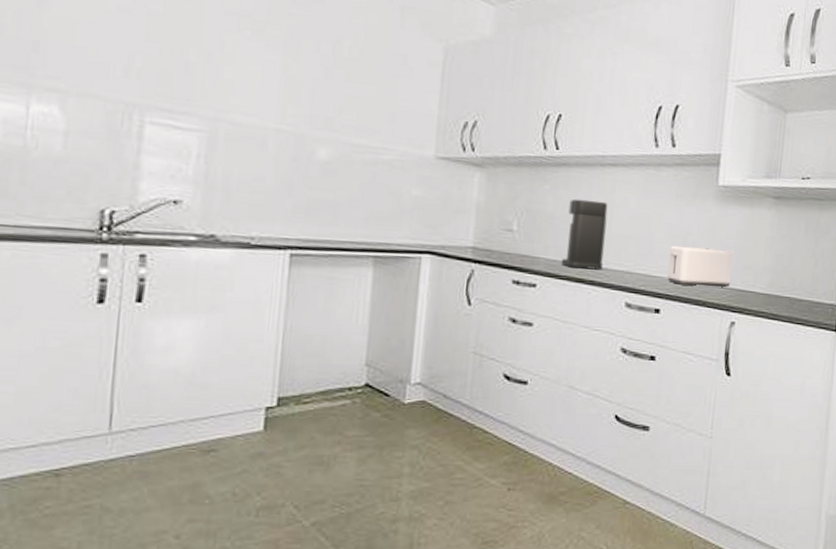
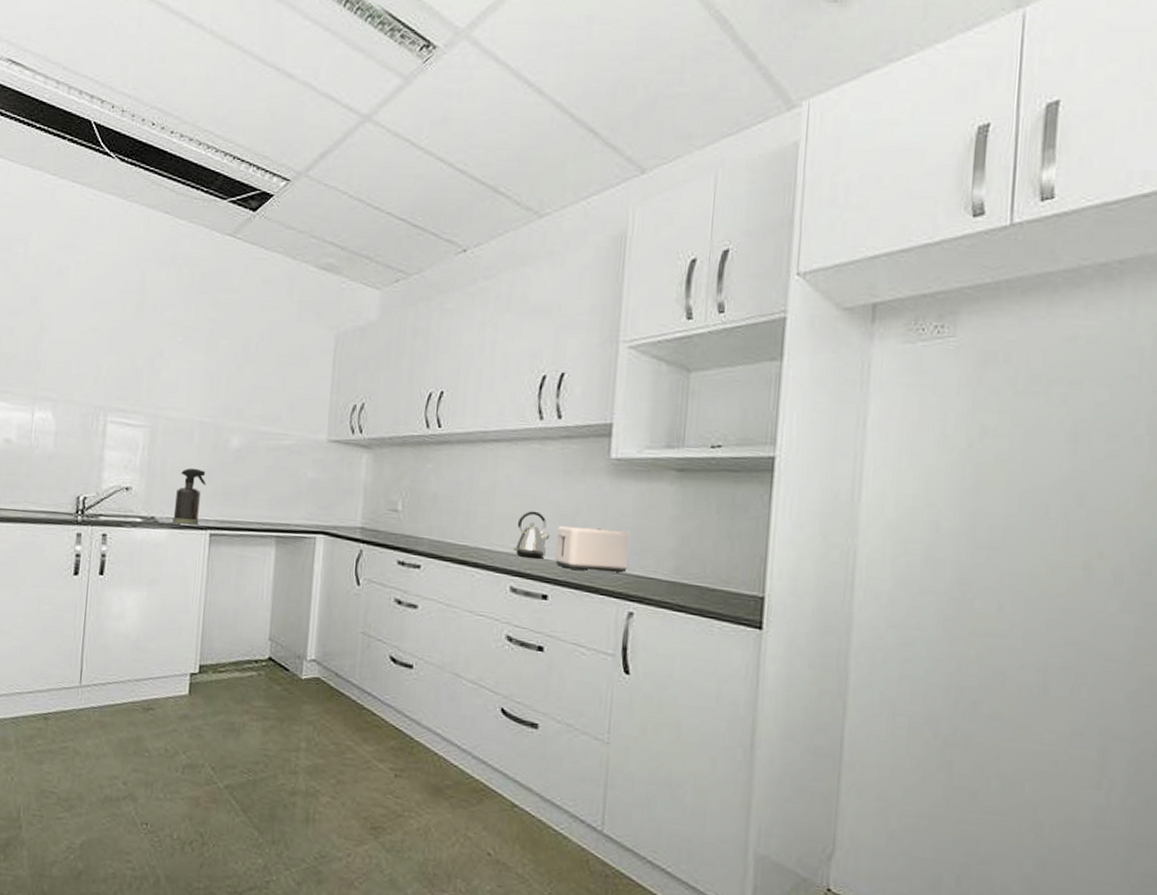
spray bottle: none [240,180,285,244] -> present [172,467,207,525]
coffee maker: present [560,198,608,270] -> none [444,477,491,552]
kettle: none [629,232,662,277] -> present [513,511,549,560]

